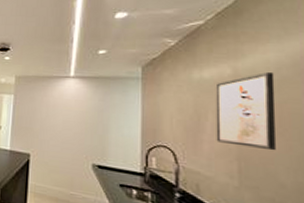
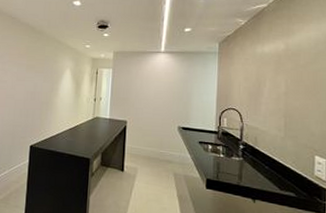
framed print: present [215,72,277,151] -> none [271,47,314,109]

